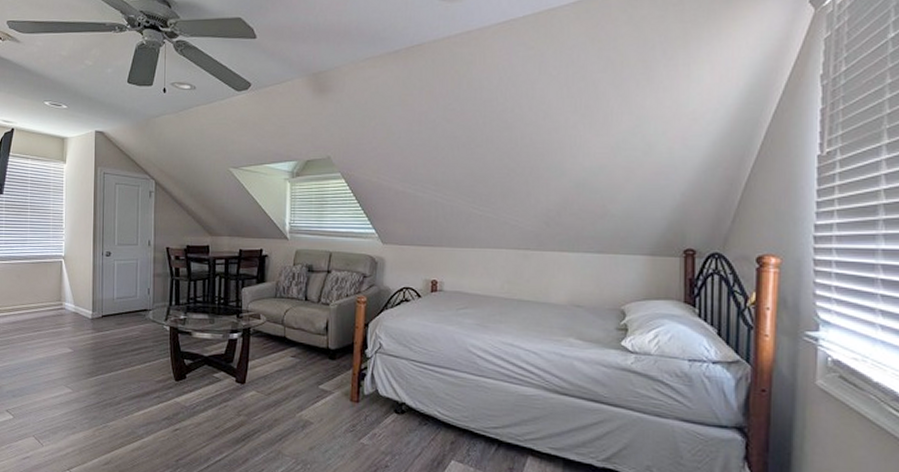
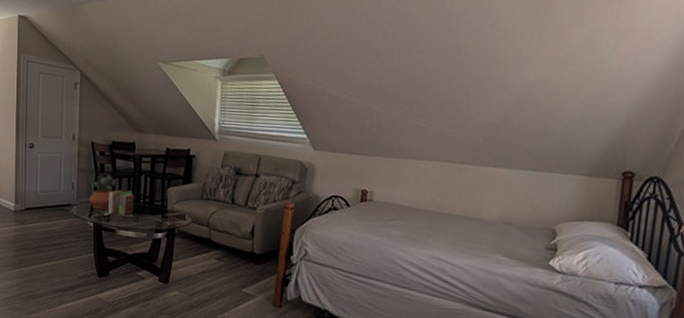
potted plant: none [164,278,195,314] -> present [88,174,120,210]
books: none [184,292,210,317] -> present [108,190,135,215]

